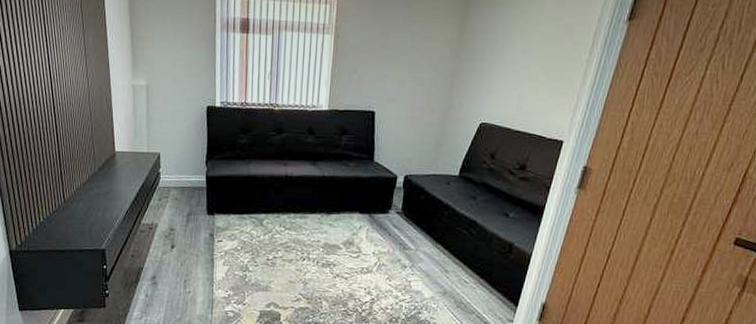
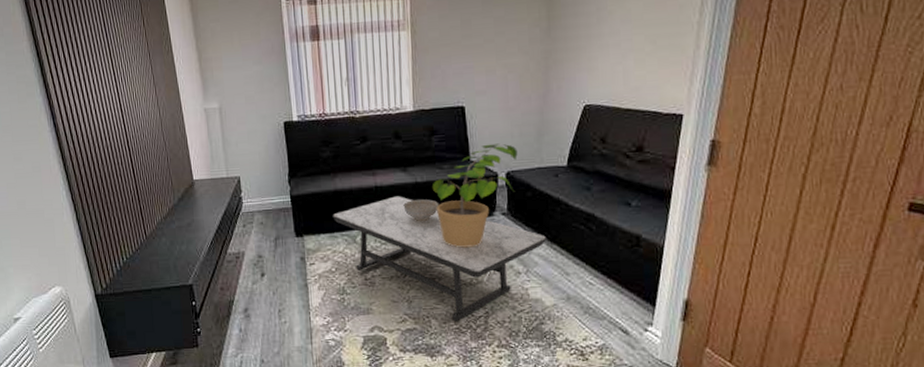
coffee table: none [243,186,433,305] -> present [332,196,548,322]
decorative bowl: none [309,192,342,213] -> present [403,199,439,222]
potted plant: none [337,148,417,240] -> present [432,143,518,248]

